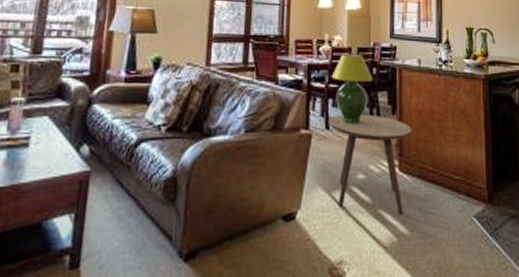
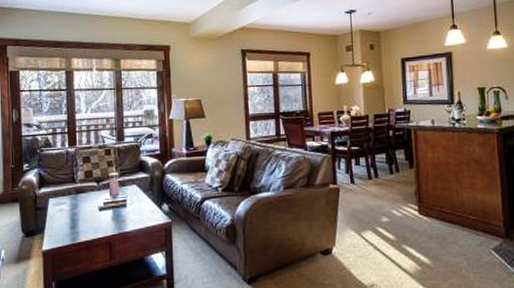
side table: present [330,114,412,216] -> none [354,169,429,250]
table lamp: present [331,53,373,124] -> none [352,120,390,178]

